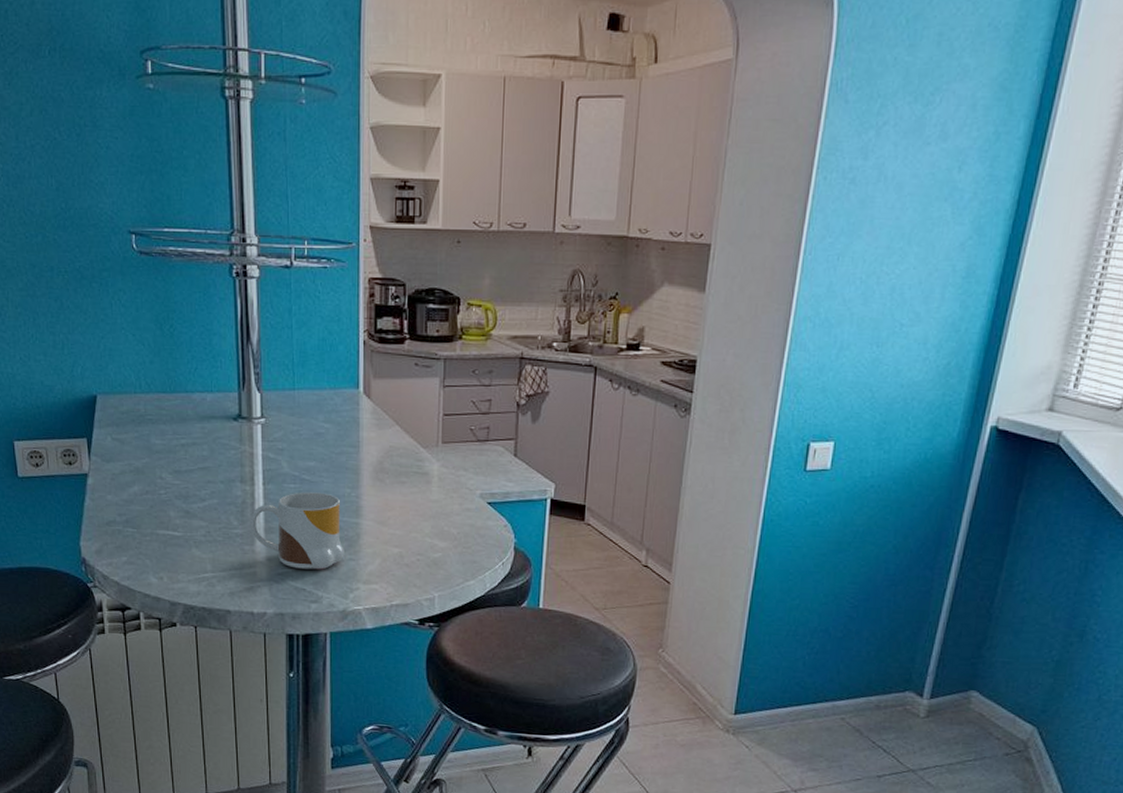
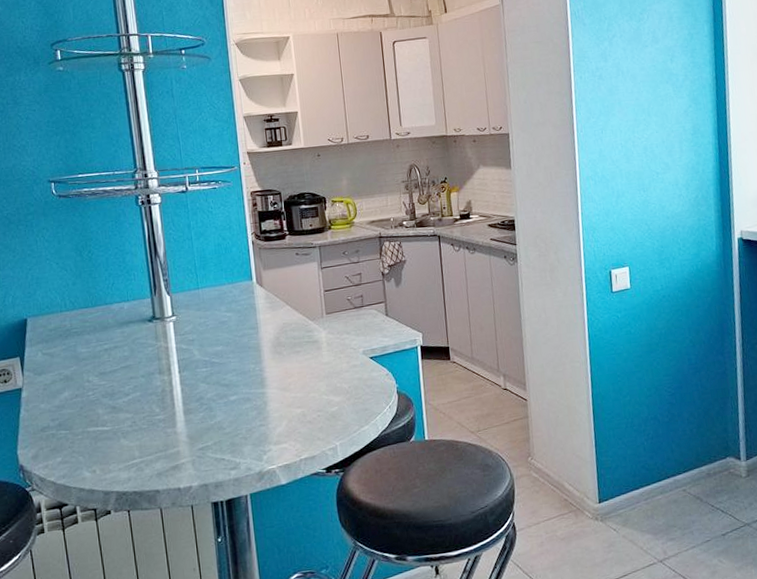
mug: present [250,492,345,570] -> none [170,371,256,442]

